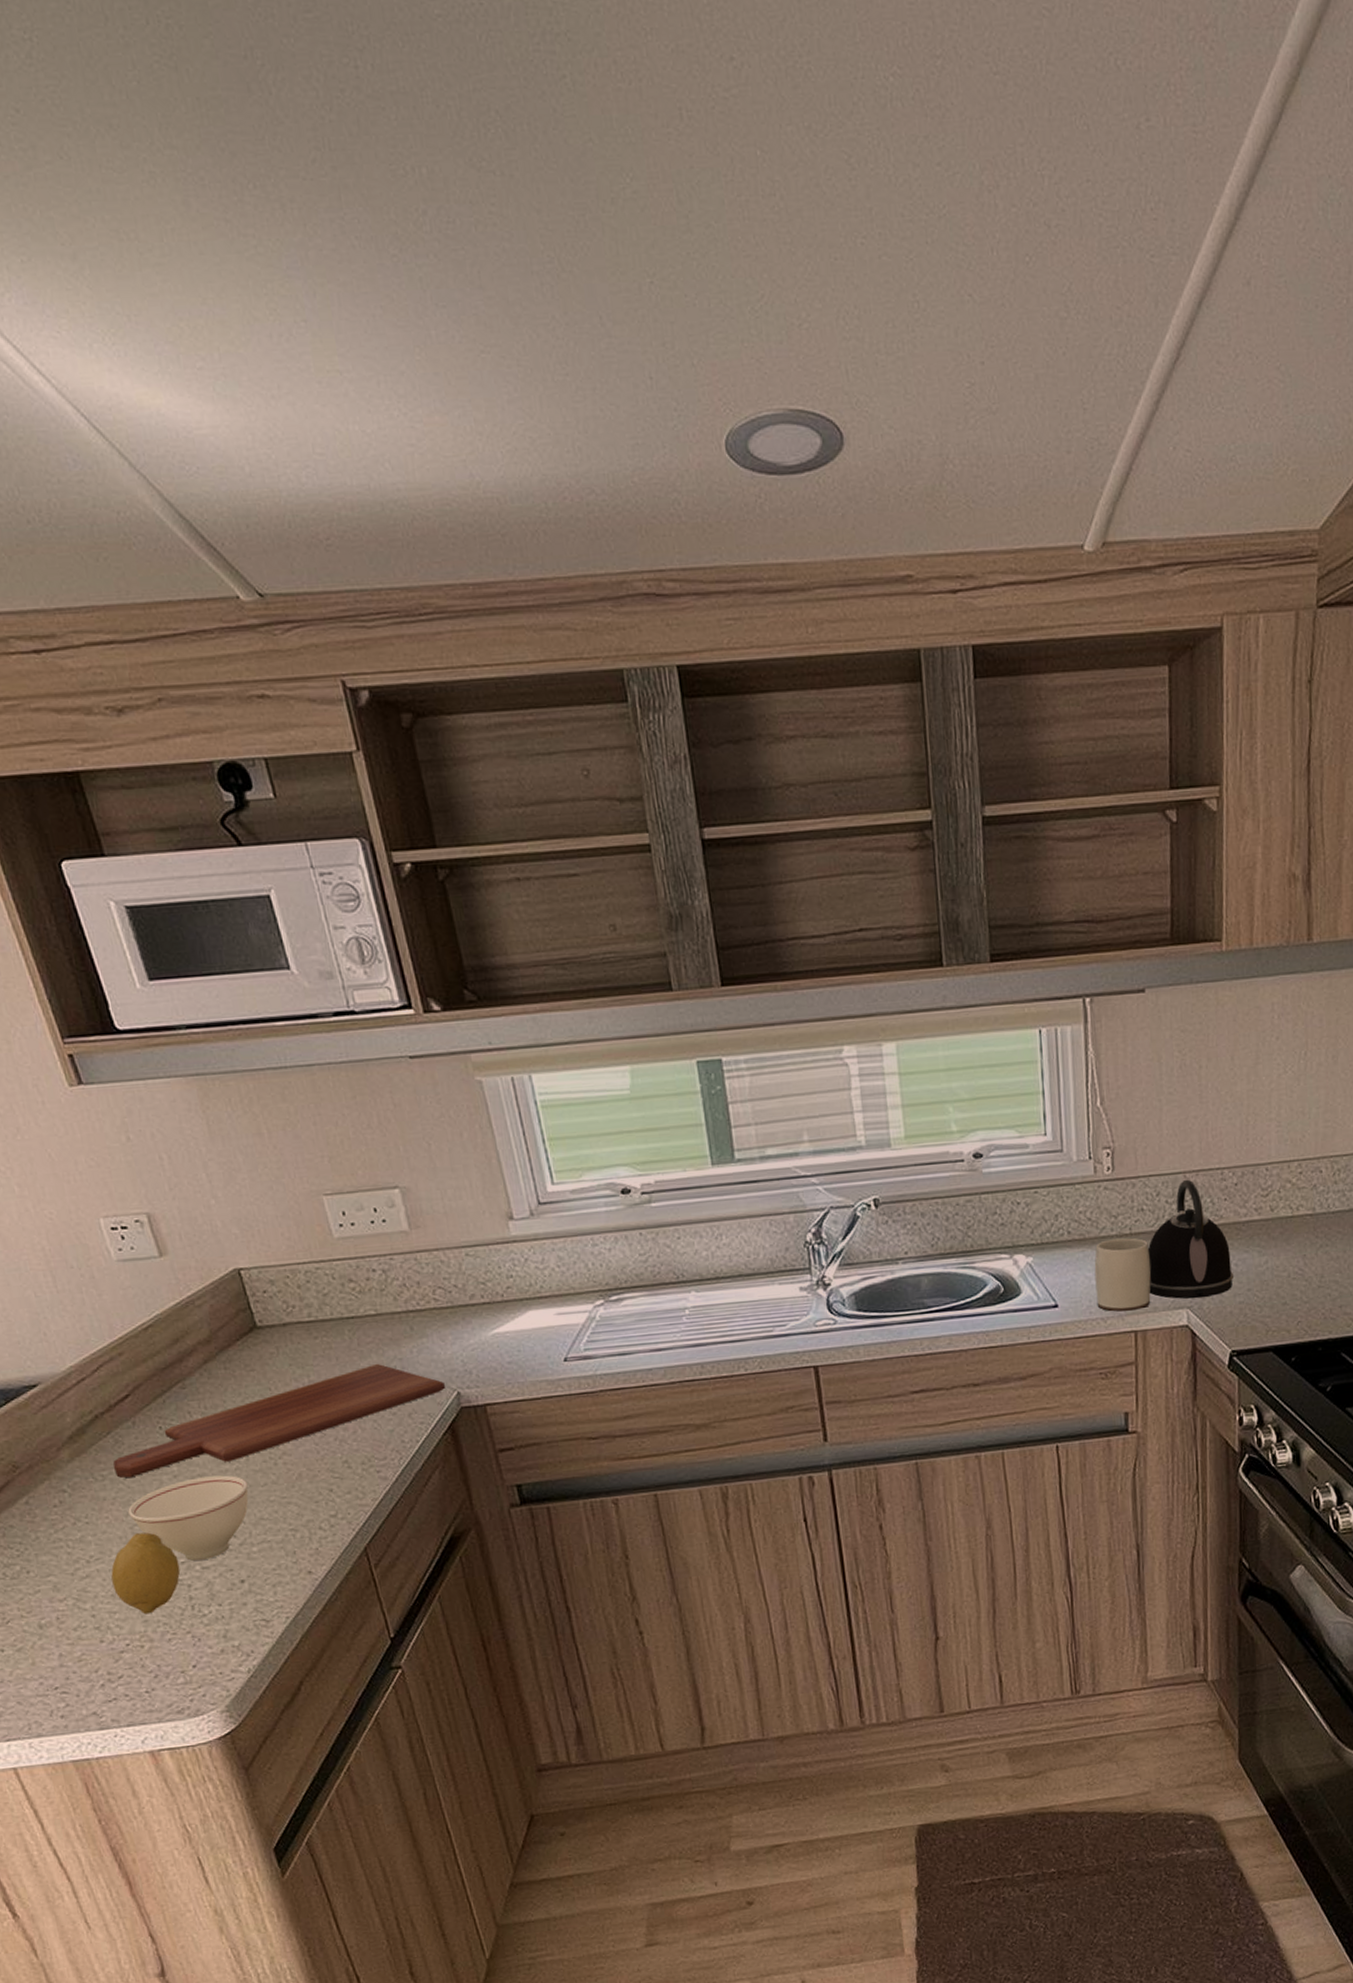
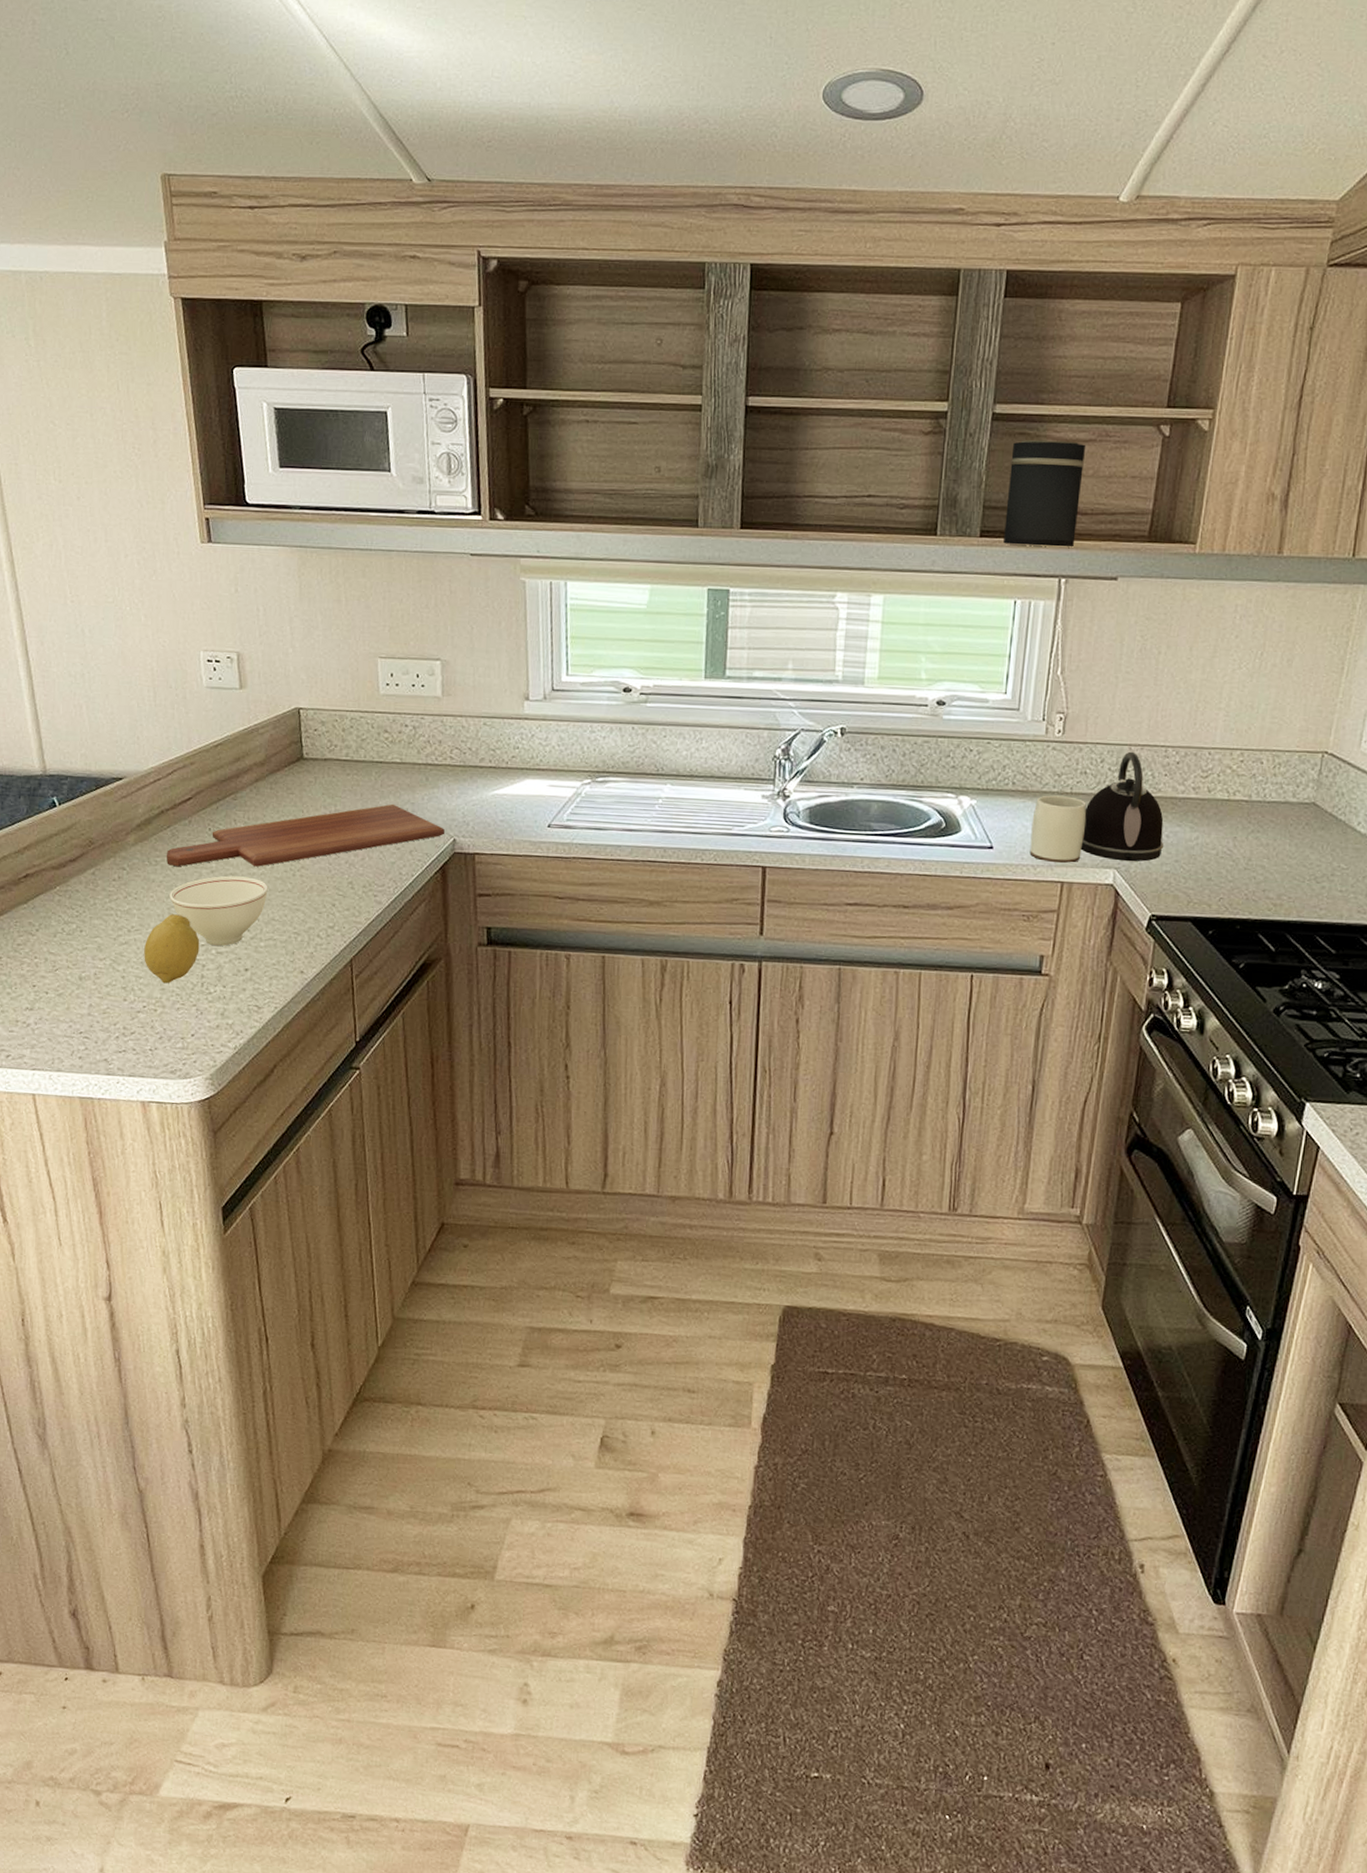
cylinder: none [1010,839,1094,967] -> present [1003,439,1086,548]

